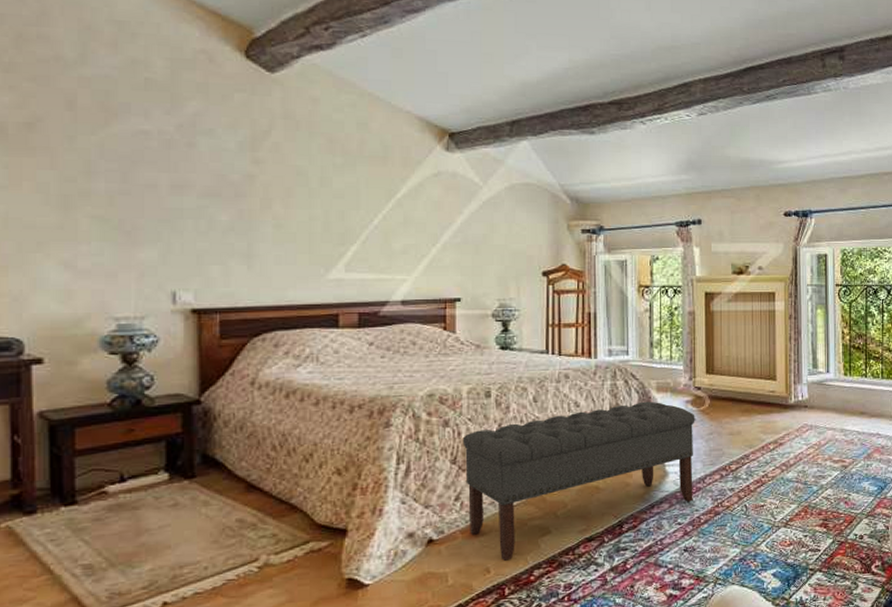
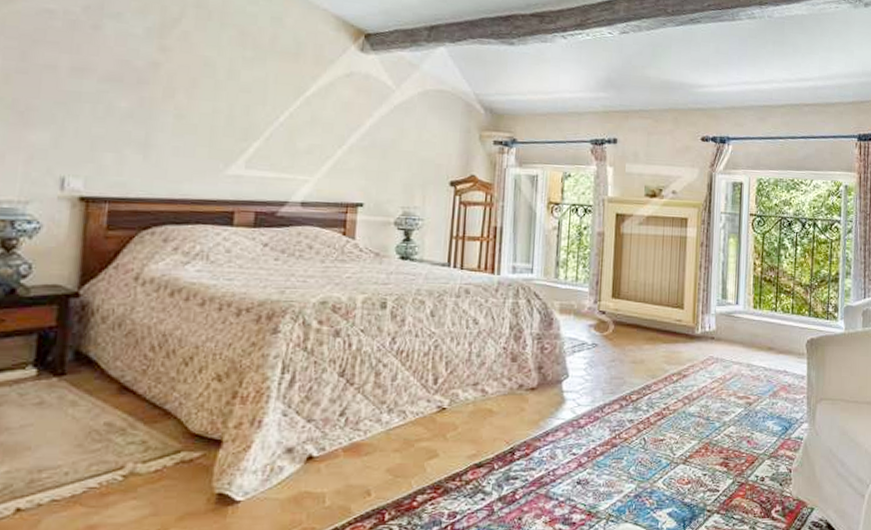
bench: present [462,401,695,561] -> none [352,322,598,483]

